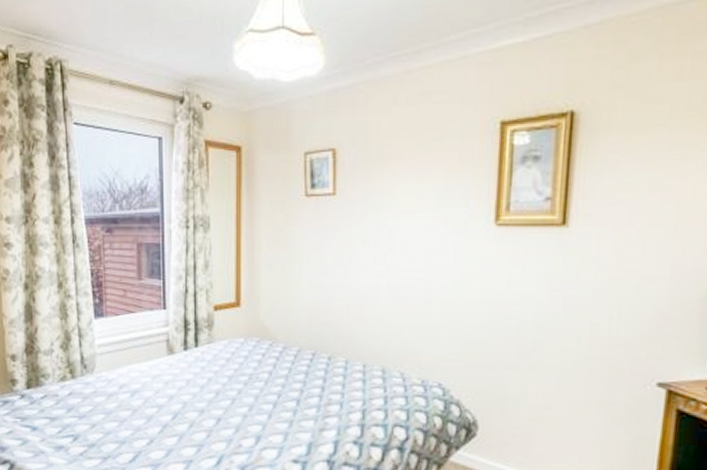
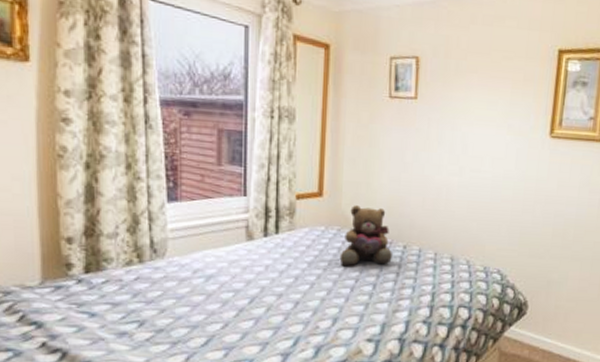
teddy bear: none [260,314,316,381] -> present [339,205,392,267]

